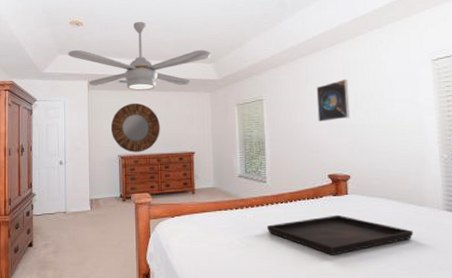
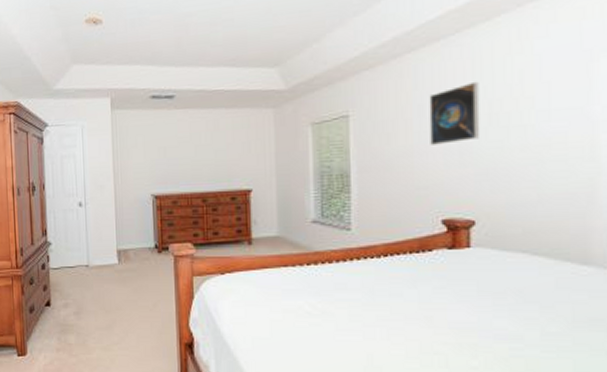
ceiling fan: present [68,21,211,90] -> none [84,13,275,109]
home mirror: present [110,103,160,153] -> none [141,125,206,191]
serving tray: present [266,214,414,255] -> none [349,275,569,329]

